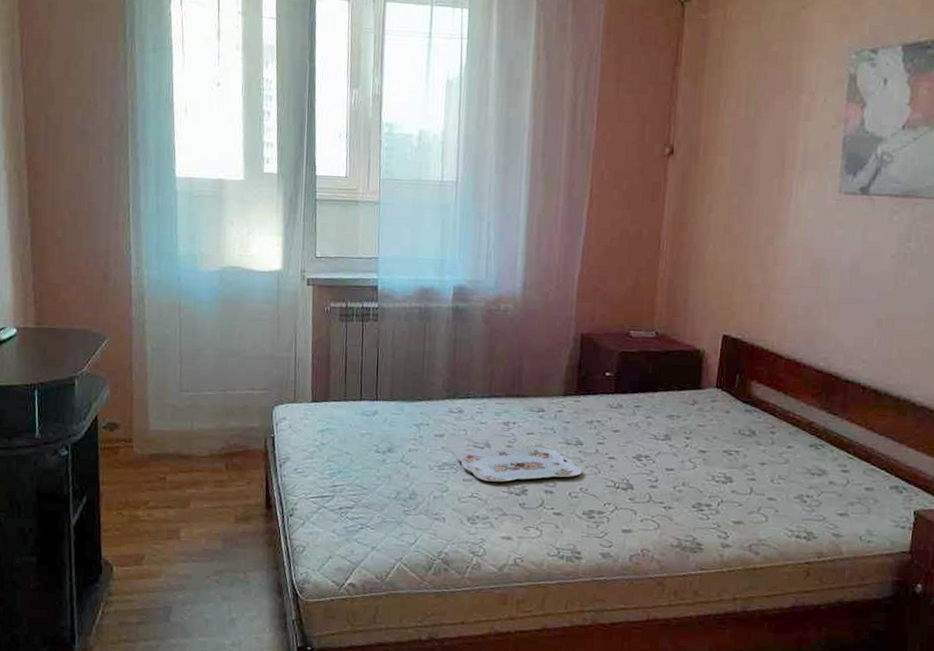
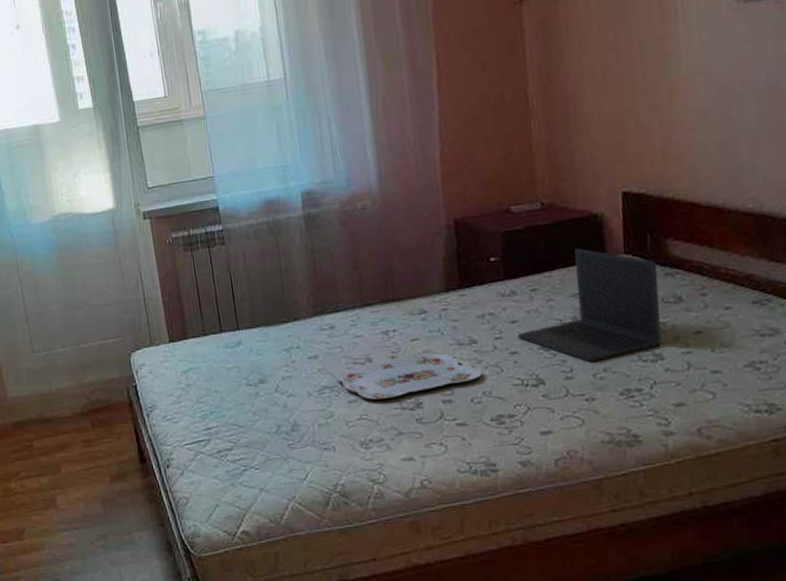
laptop: none [617,377,740,476] -> present [517,248,662,362]

